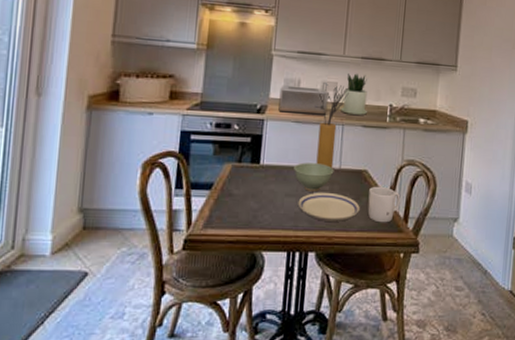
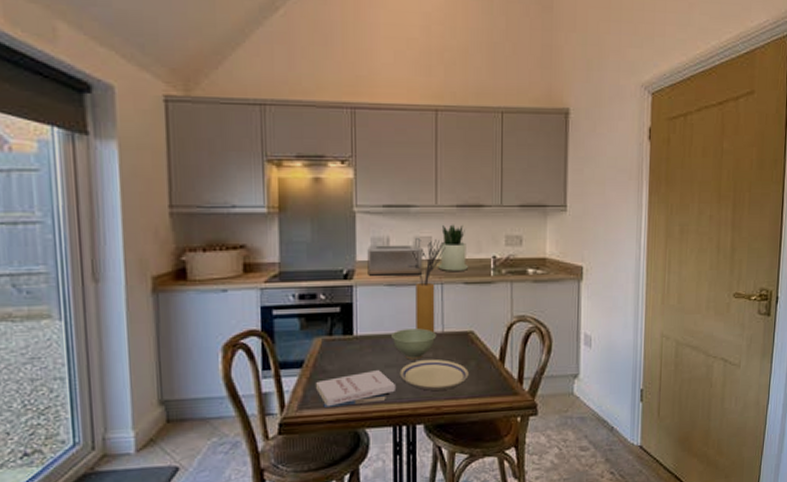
books: none [220,198,294,229] -> present [315,370,397,407]
mug: present [367,186,401,223] -> none [477,347,513,387]

